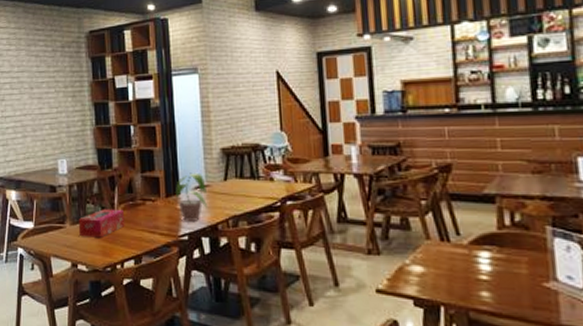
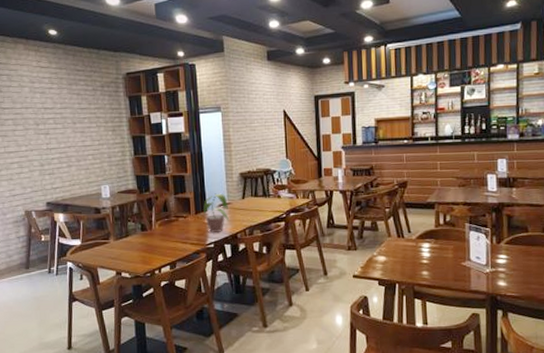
tissue box: present [78,209,125,238] -> none [121,225,162,250]

